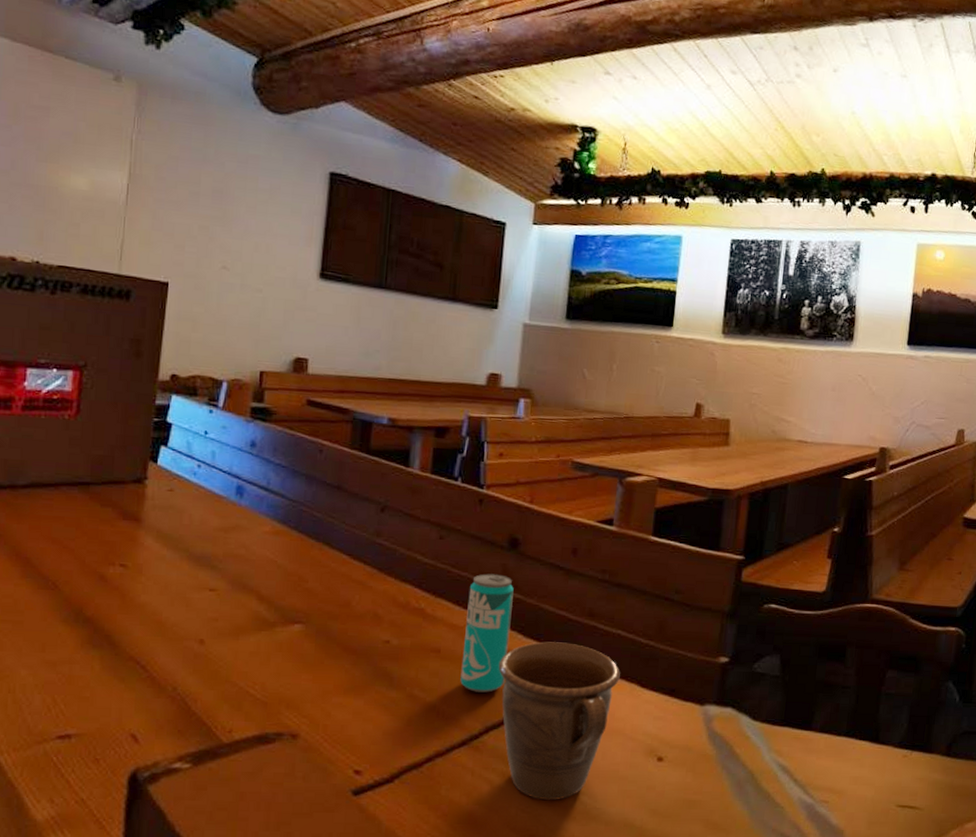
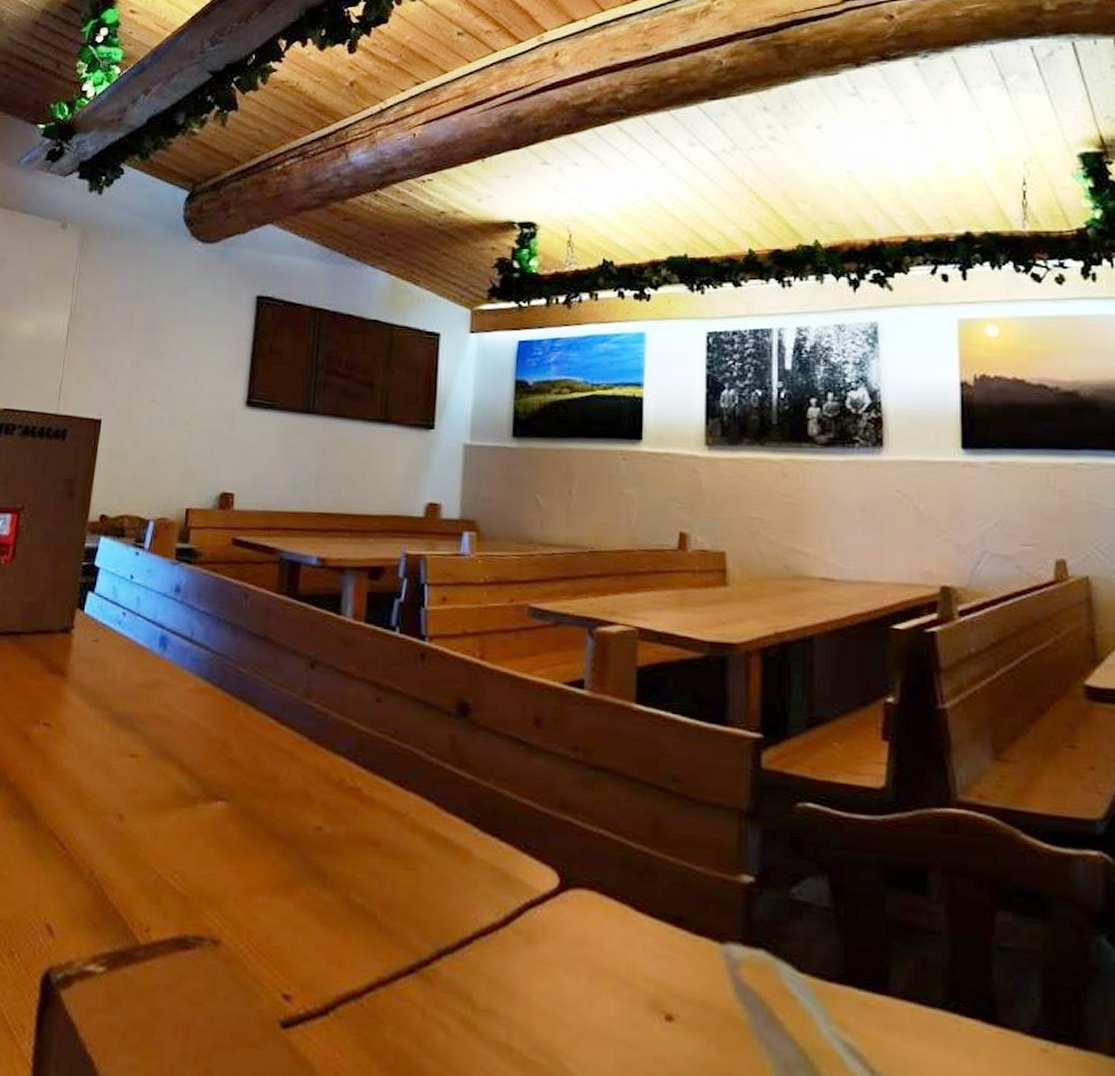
beverage can: present [460,573,514,693] -> none [405,746,465,904]
mug: present [498,641,620,800] -> none [450,839,606,1064]

